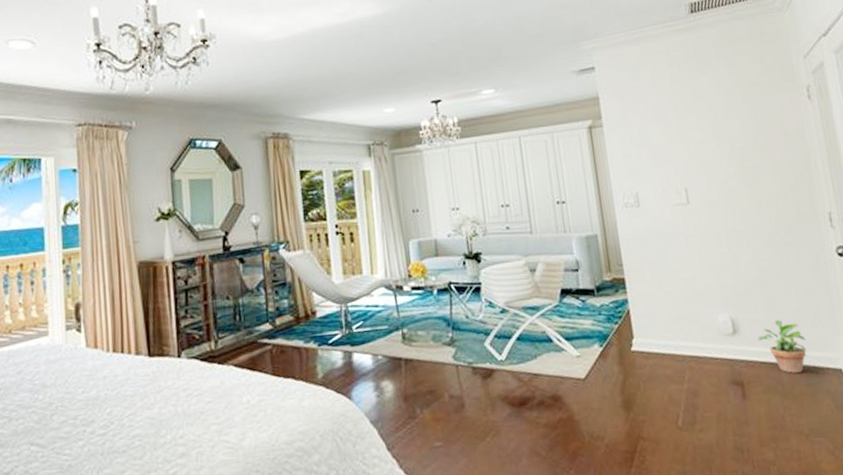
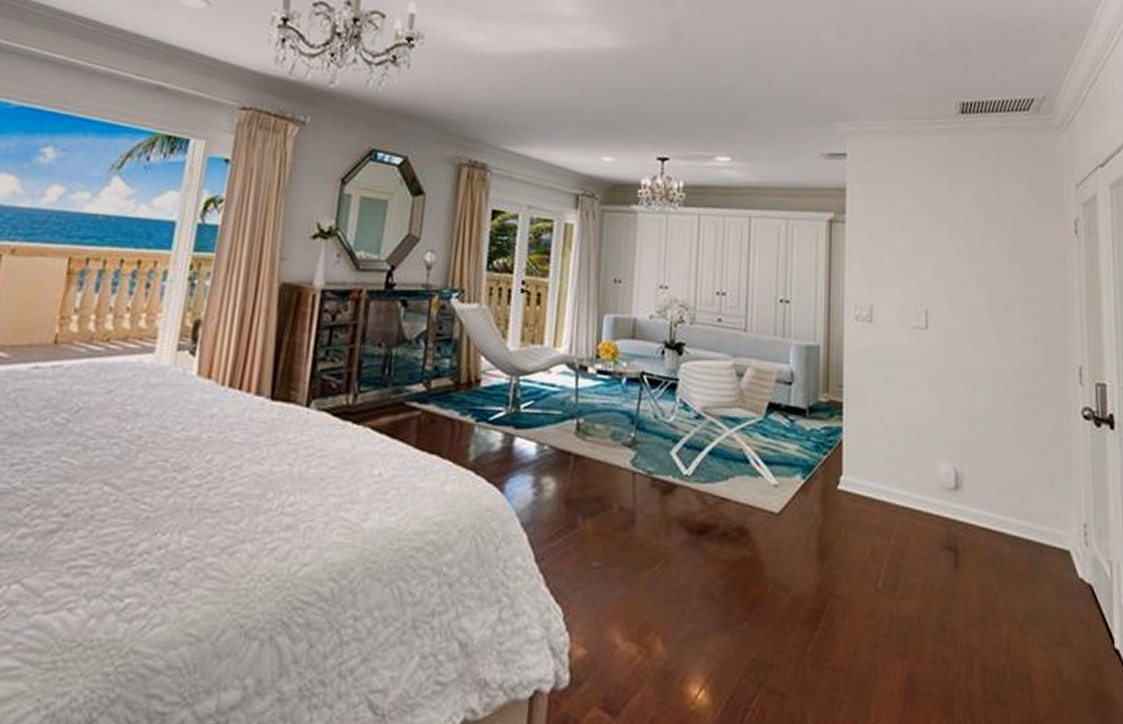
potted plant: present [757,319,807,373] -> none [981,480,1035,547]

